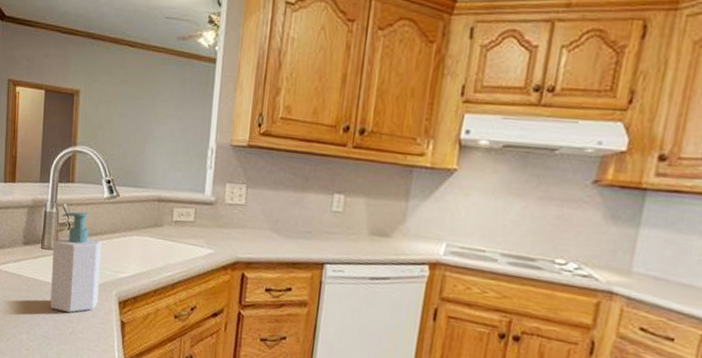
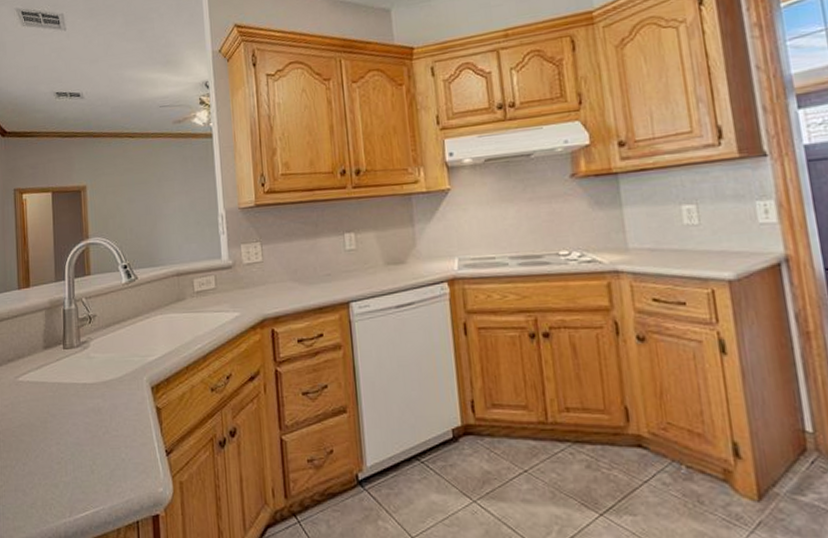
soap bottle: present [50,211,102,313] -> none [76,302,129,411]

